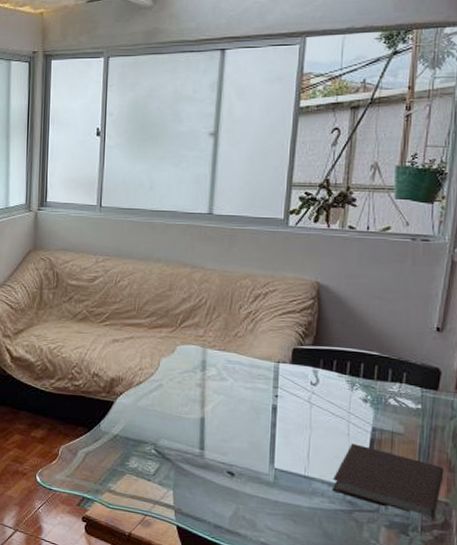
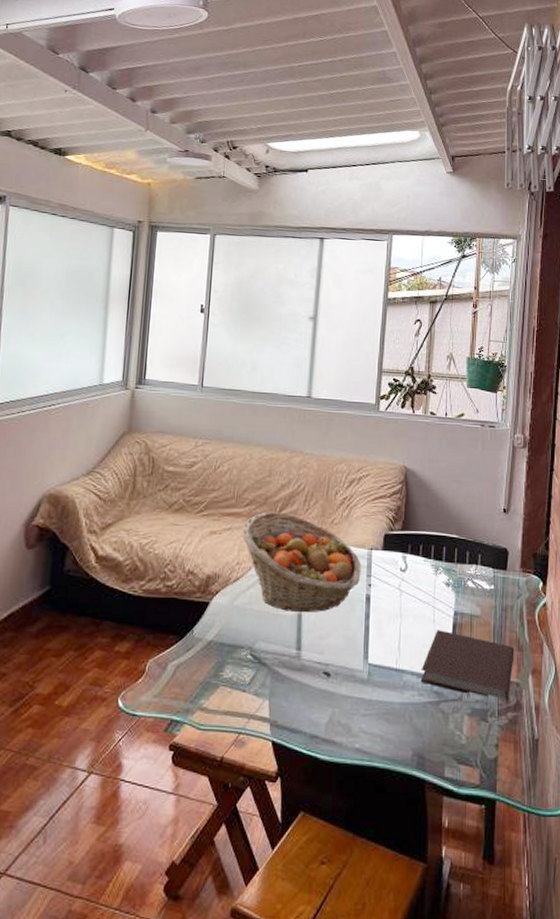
fruit basket: none [143,323,267,418] -> present [242,511,361,613]

